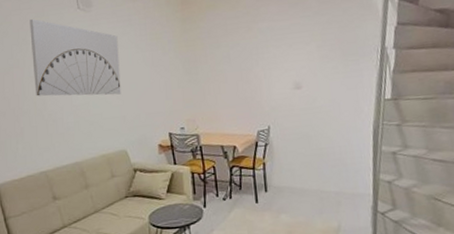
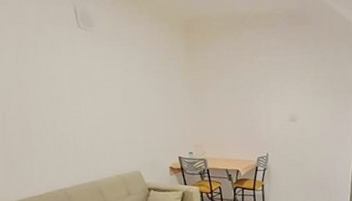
wall art: present [29,19,121,97] -> none [26,35,131,120]

